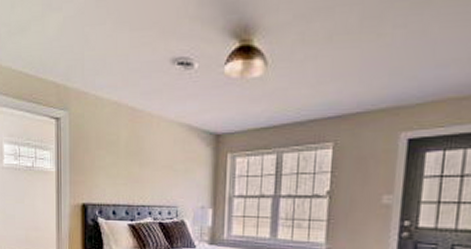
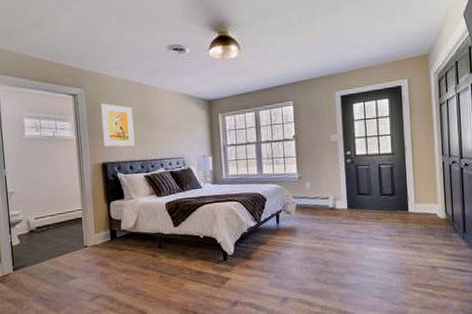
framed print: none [86,130,121,187] -> present [101,103,135,147]

